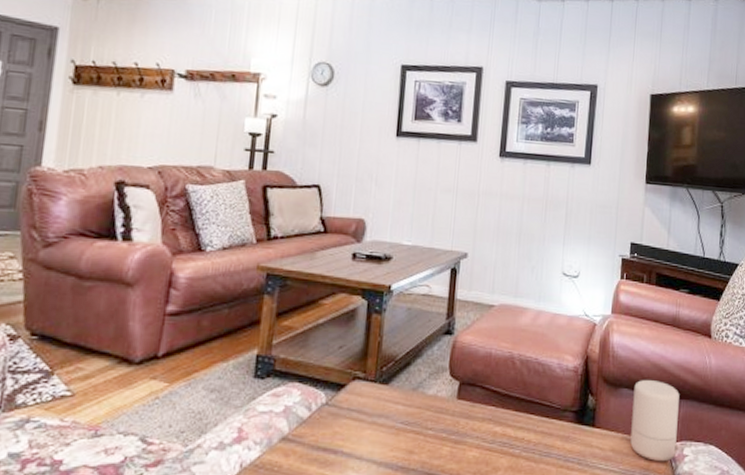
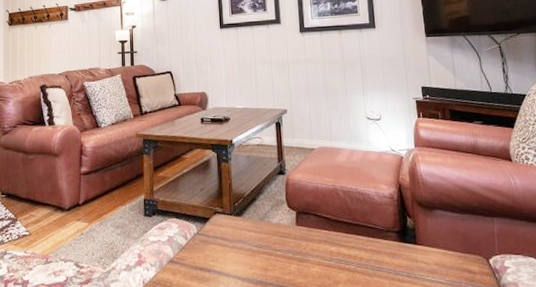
candle: present [630,380,680,462] -> none [446,202,497,274]

